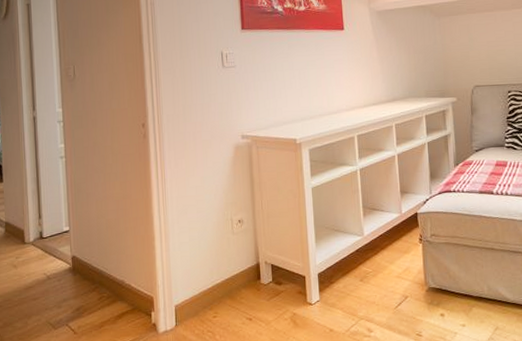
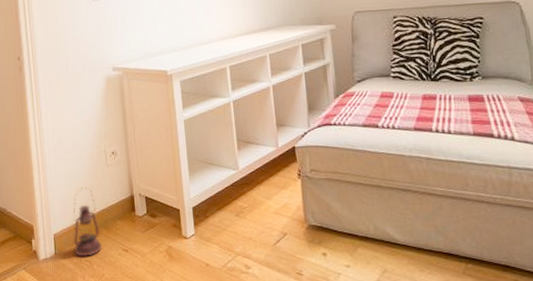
lantern: none [196,256,225,328] -> present [73,187,102,257]

